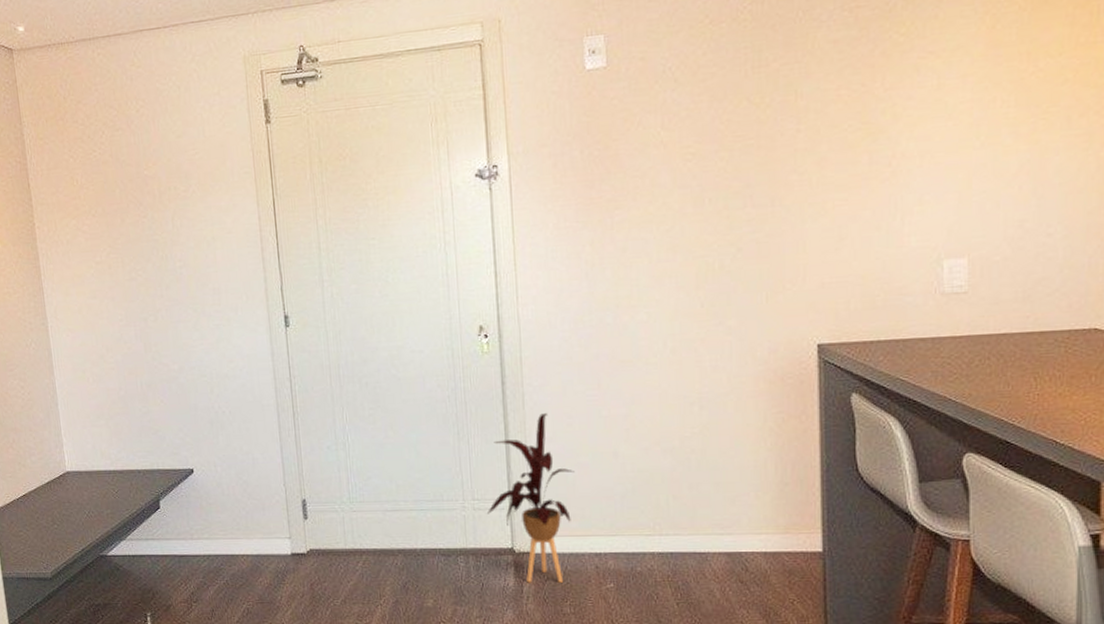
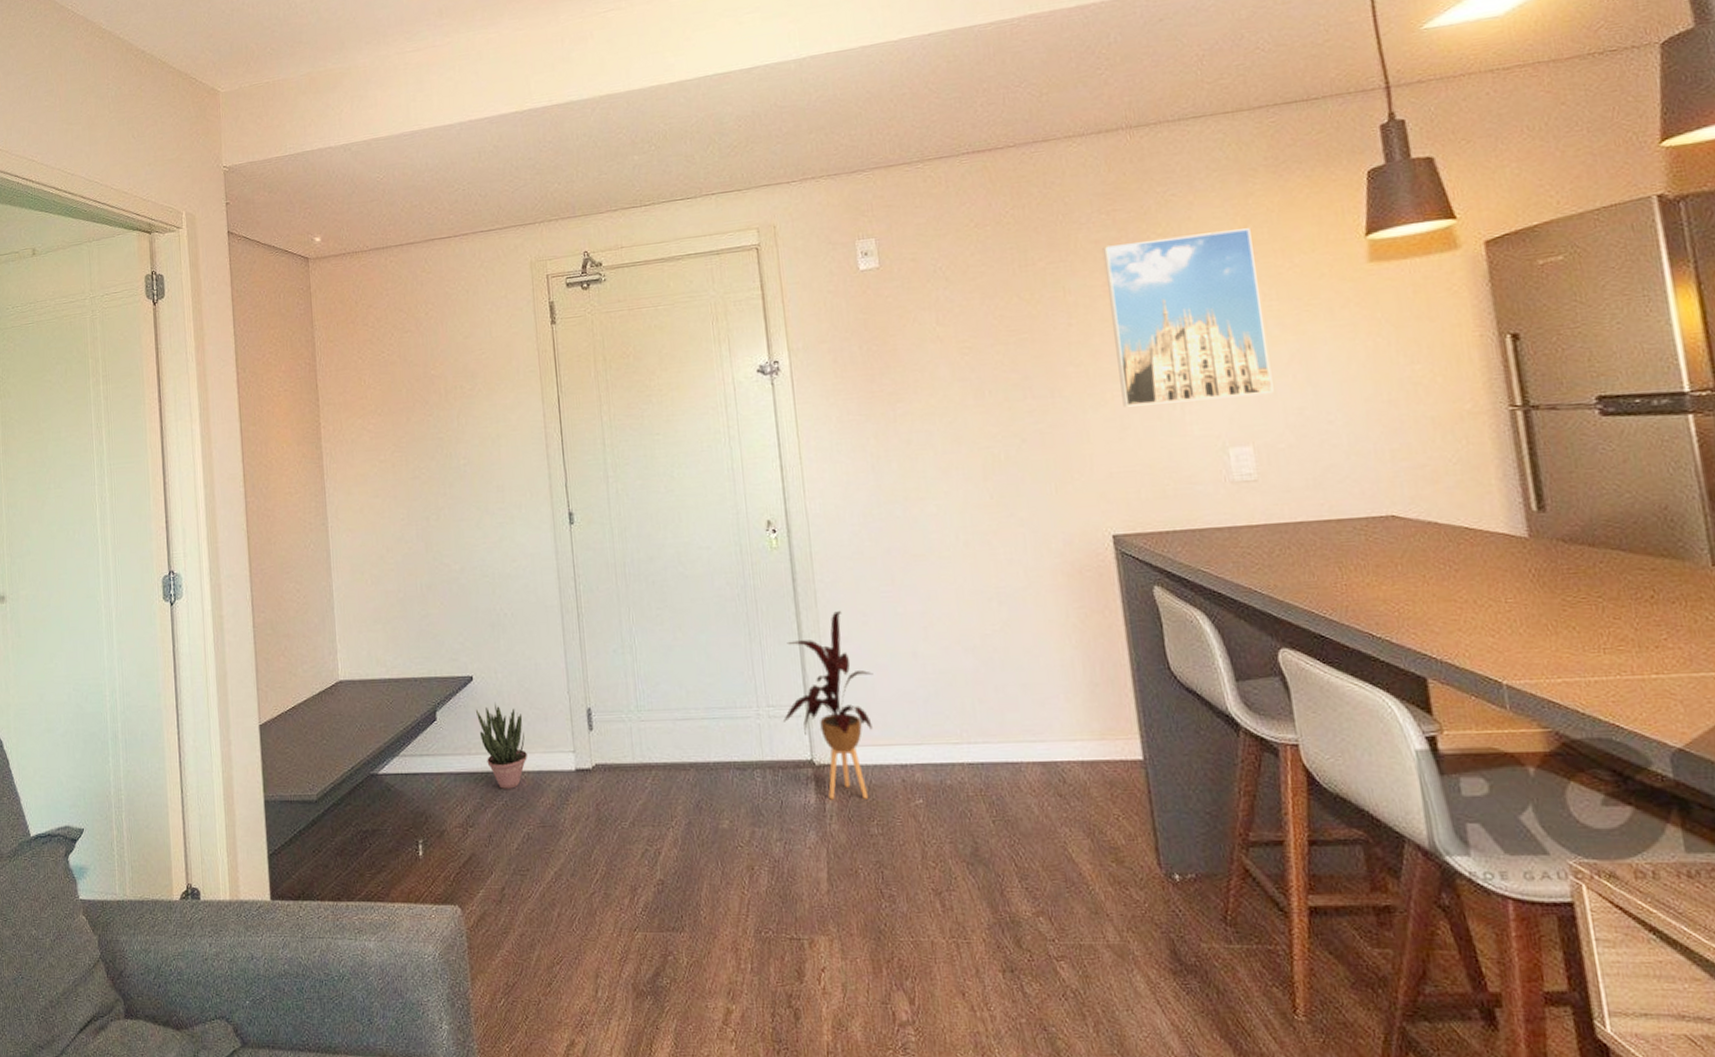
potted plant: none [196,493,246,570] -> present [475,702,527,789]
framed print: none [840,28,998,217] -> present [1102,228,1274,407]

